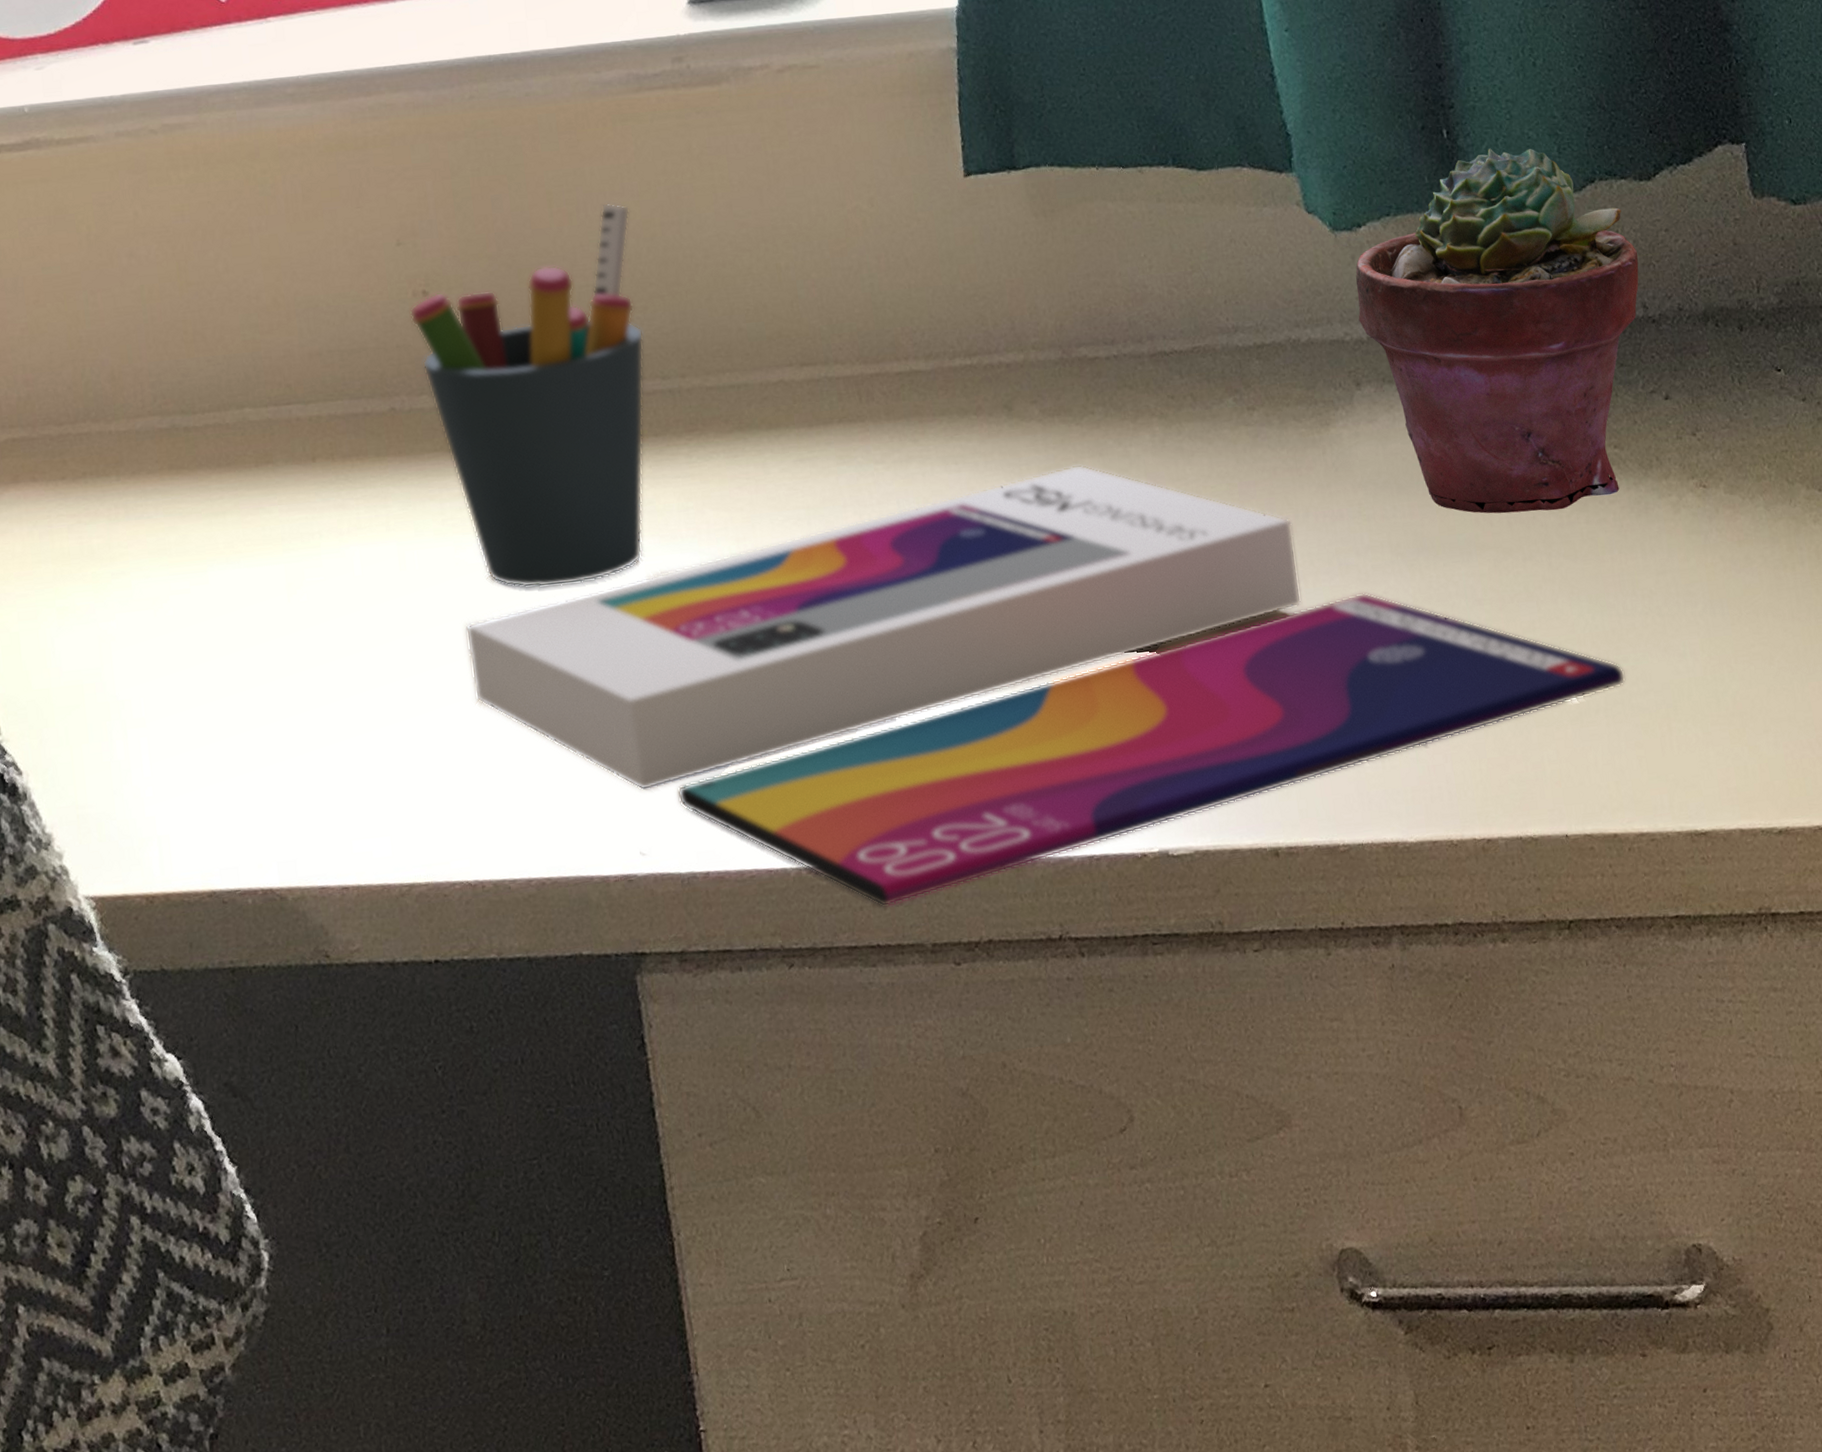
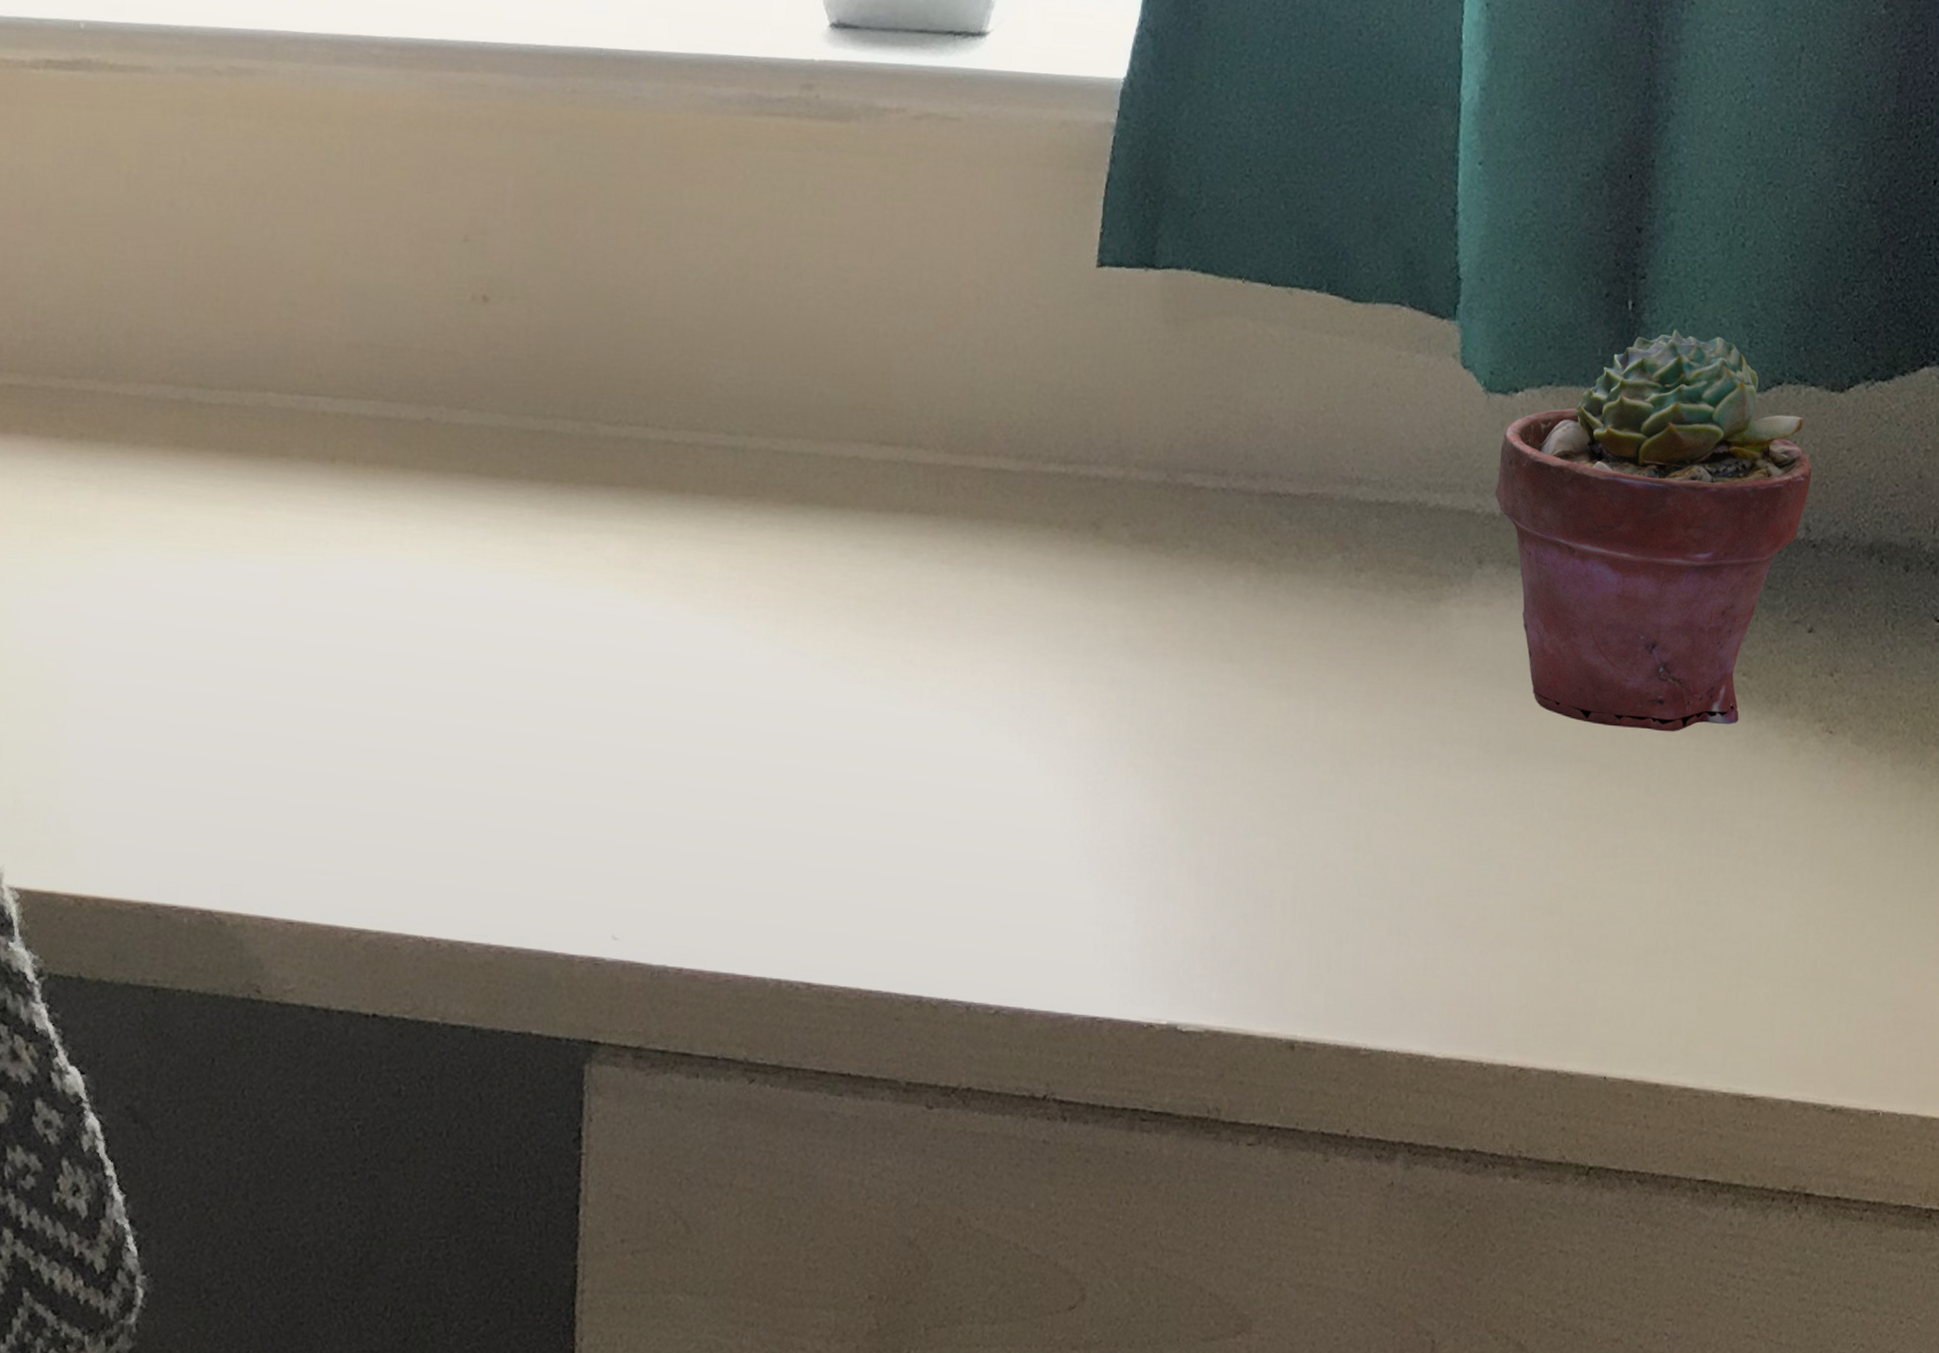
pen holder: present [409,202,644,588] -> none [464,231,725,640]
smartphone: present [465,464,1626,907] -> none [464,599,1703,1036]

